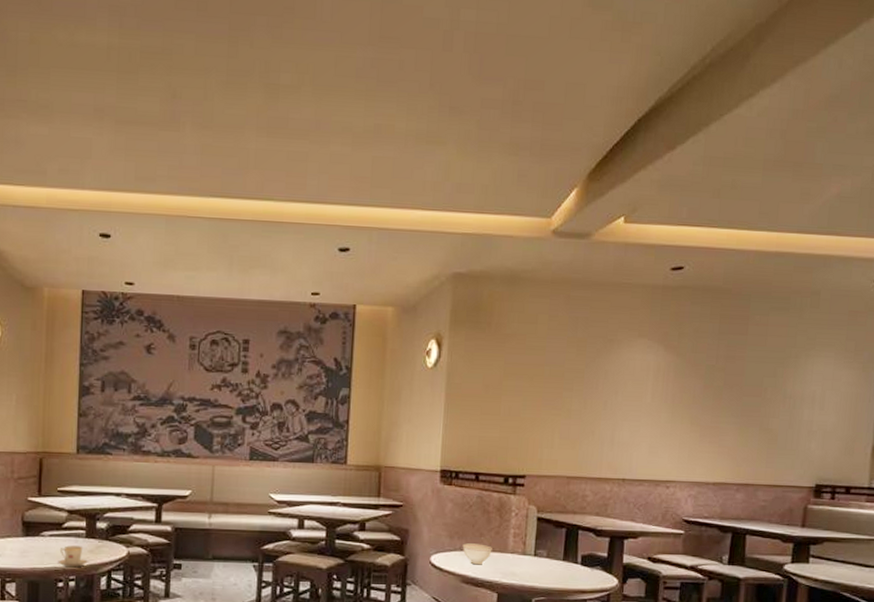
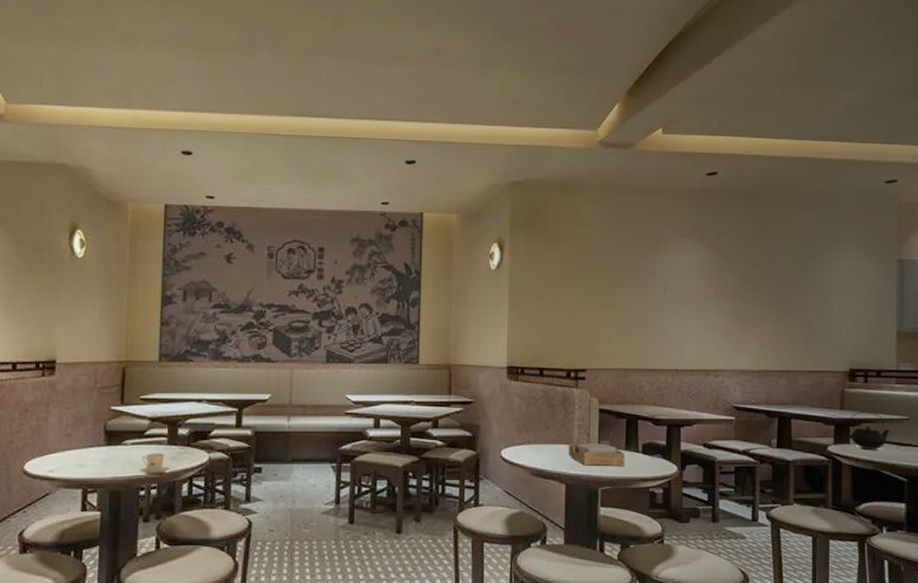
bowl: present [462,543,492,565] -> none [530,436,559,457]
napkin holder: none [501,551,563,578] -> present [568,443,626,467]
teapot: none [810,529,855,570] -> present [850,411,890,450]

